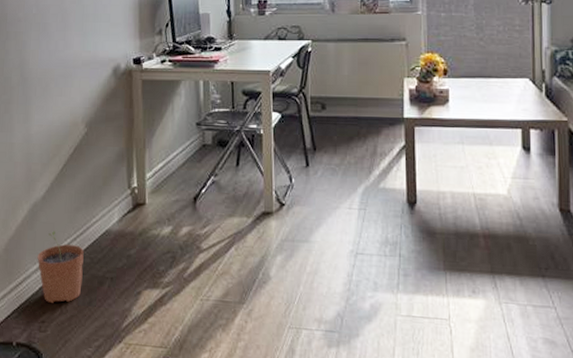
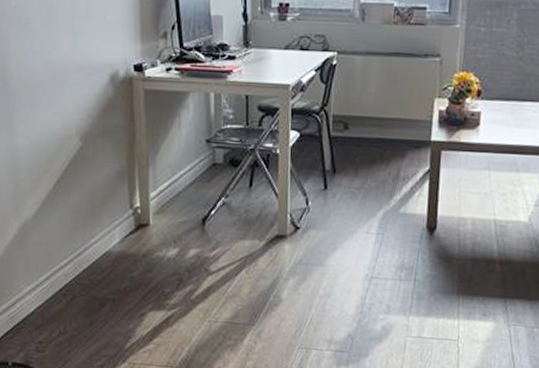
plant pot: present [37,231,84,303] -> none [31,251,82,324]

